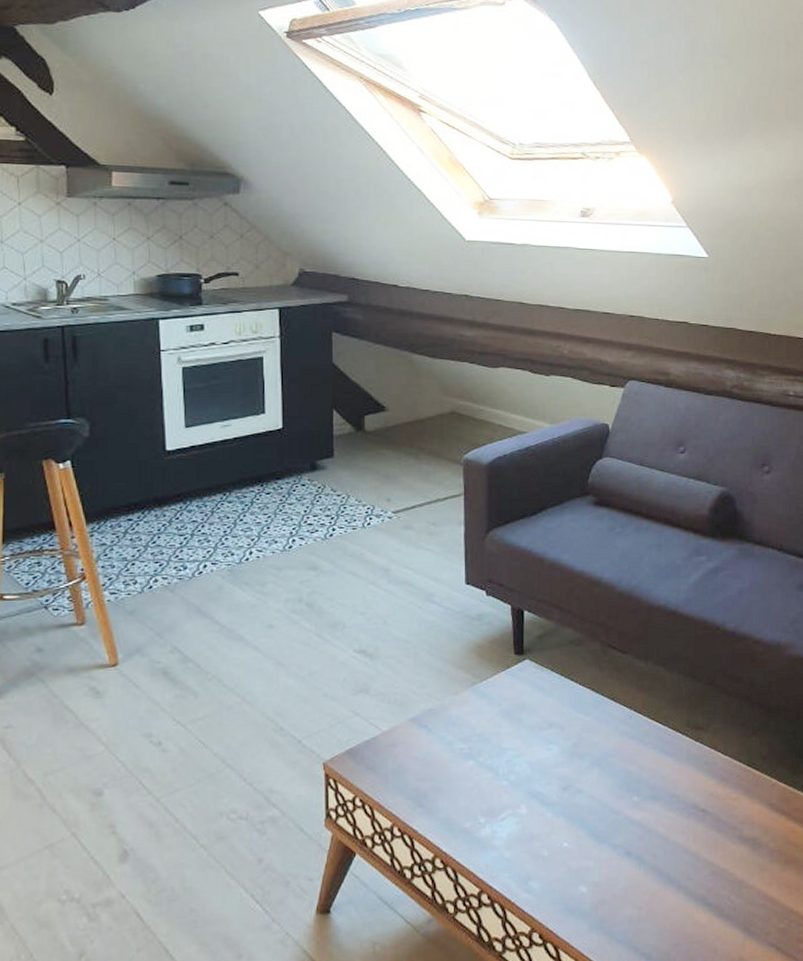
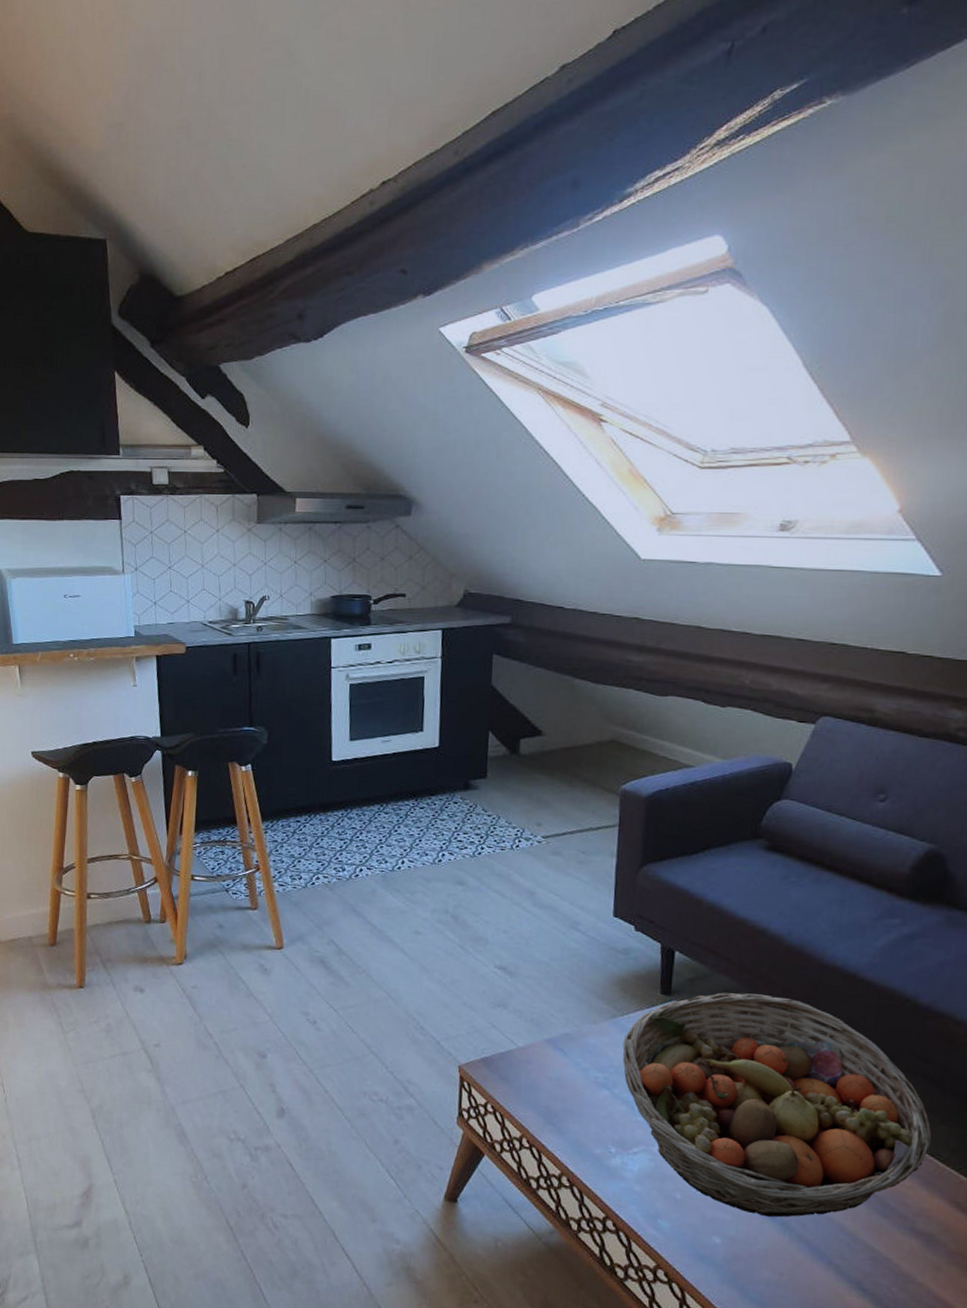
fruit basket: none [483,641,748,855] -> present [622,992,932,1218]

